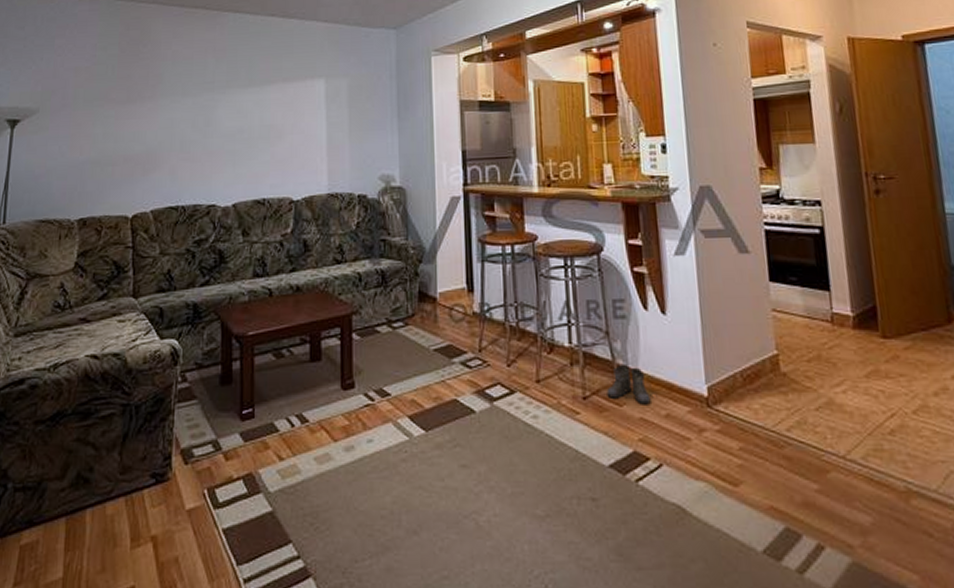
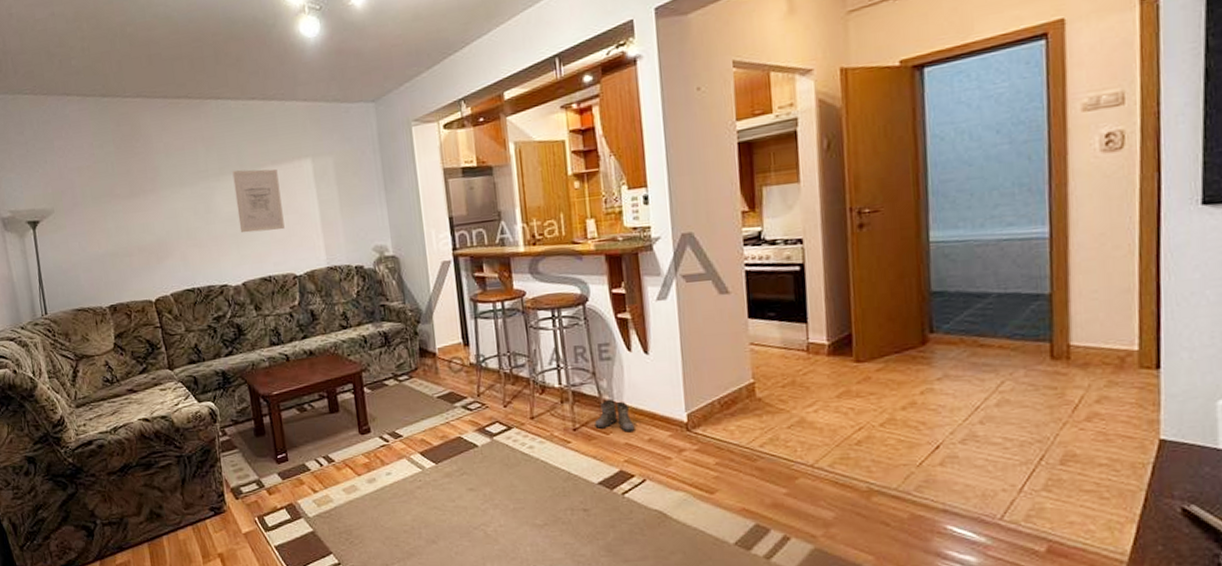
wall art: none [239,84,288,151] -> present [232,169,285,233]

